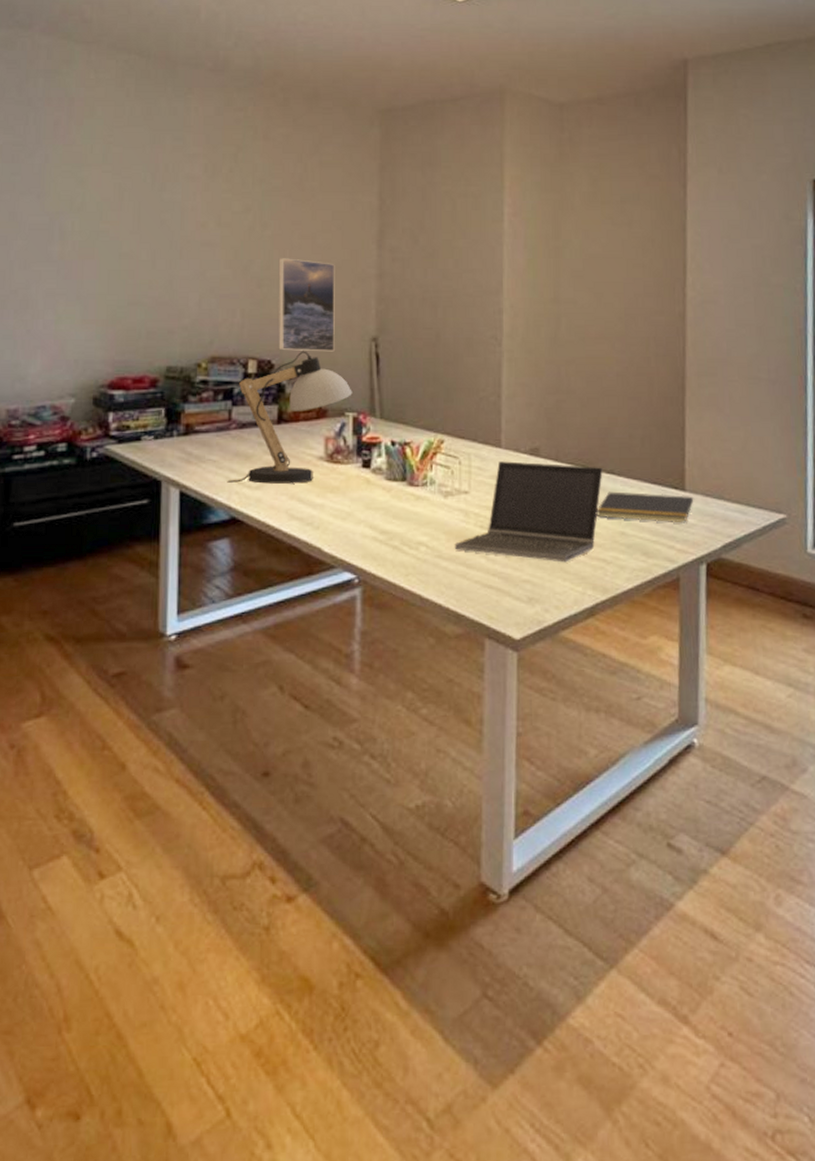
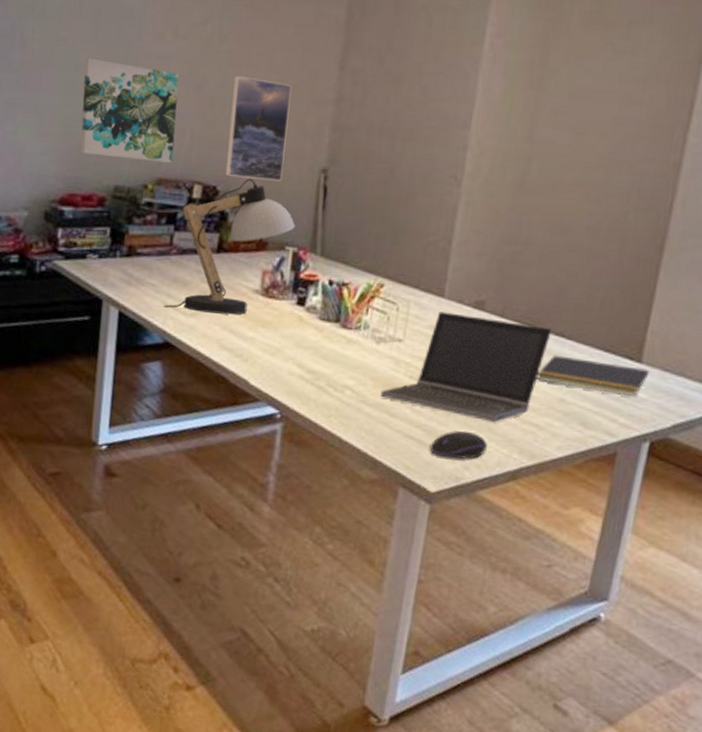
wall art: none [127,248,226,341] -> present [80,58,180,163]
computer mouse: none [508,573,563,603] -> present [429,430,488,460]

